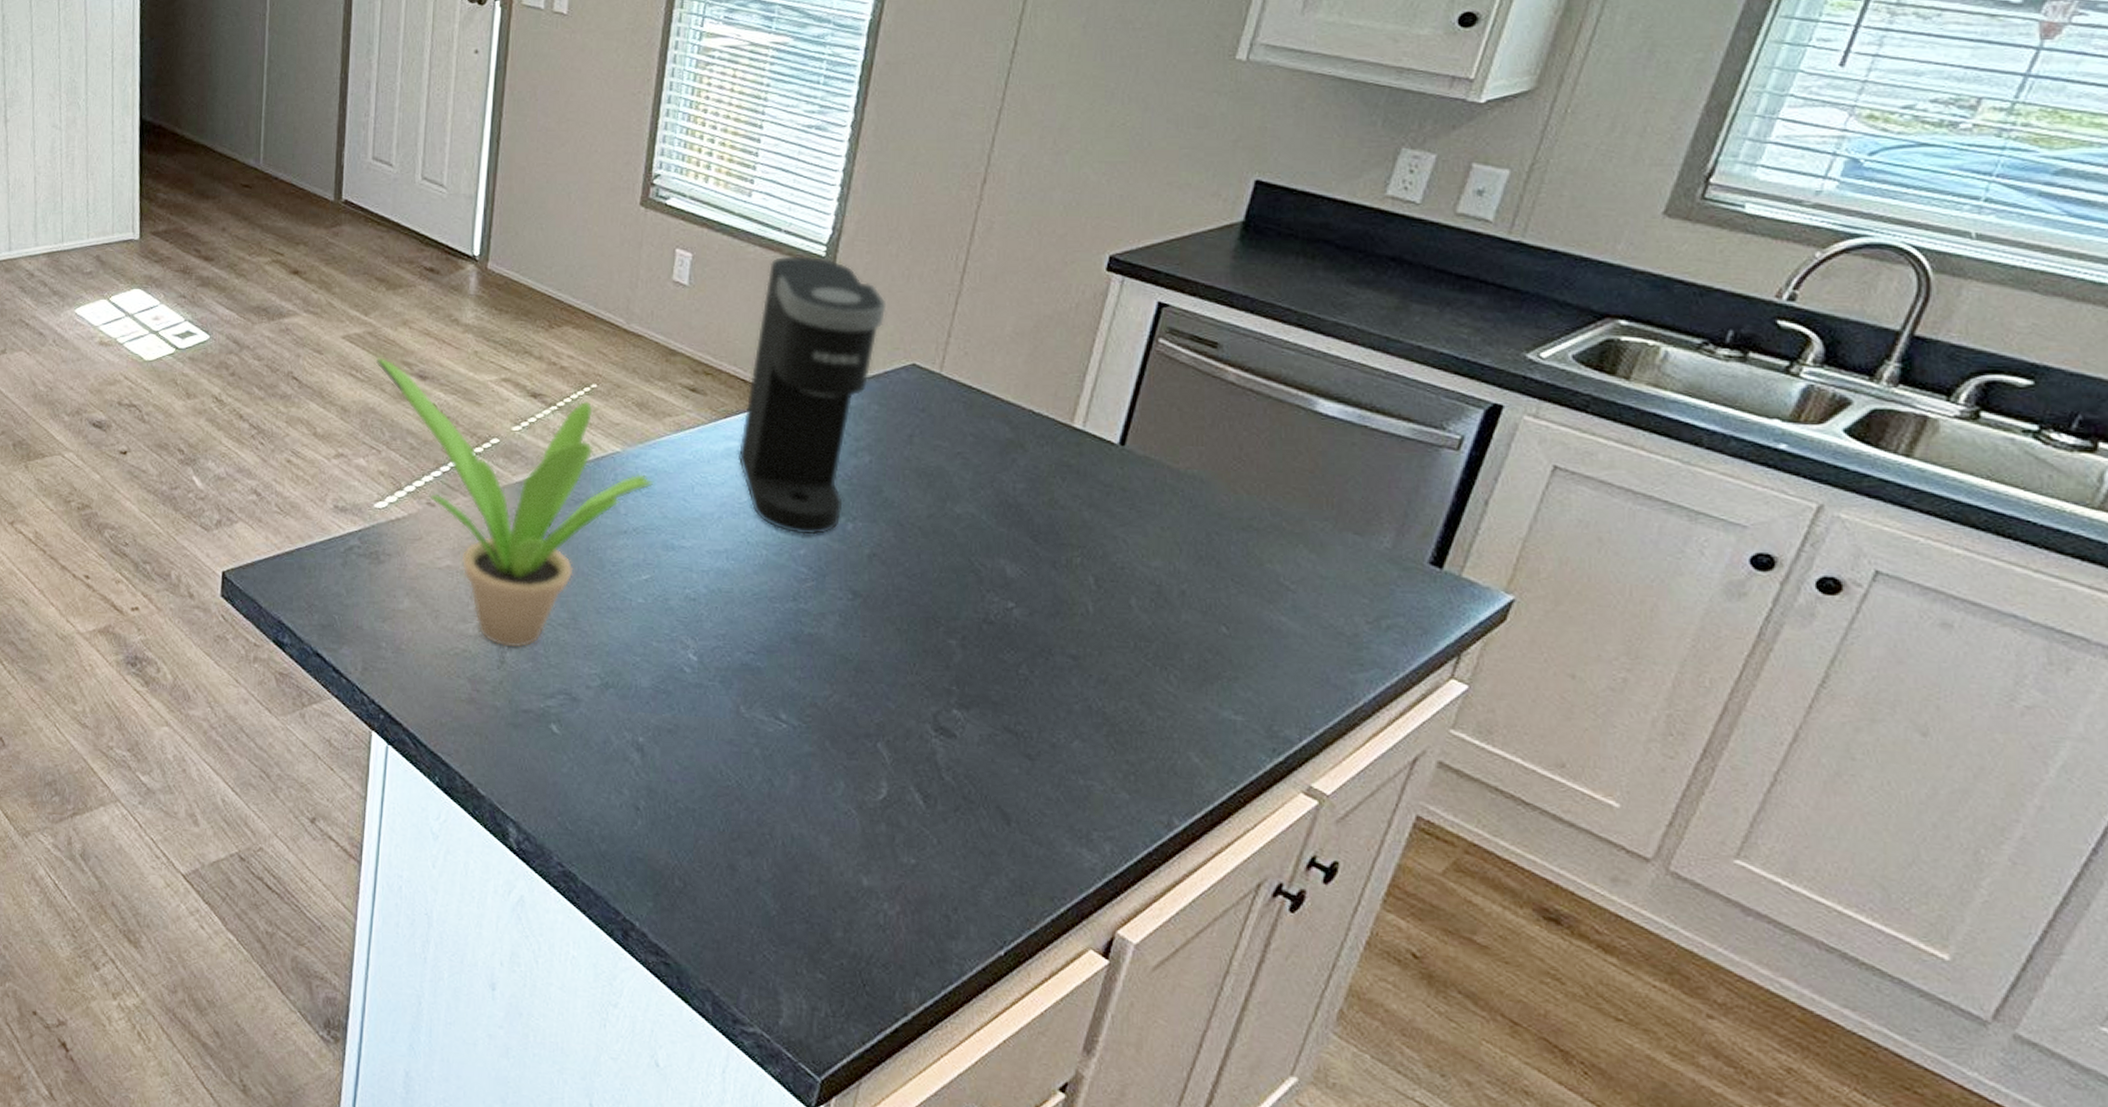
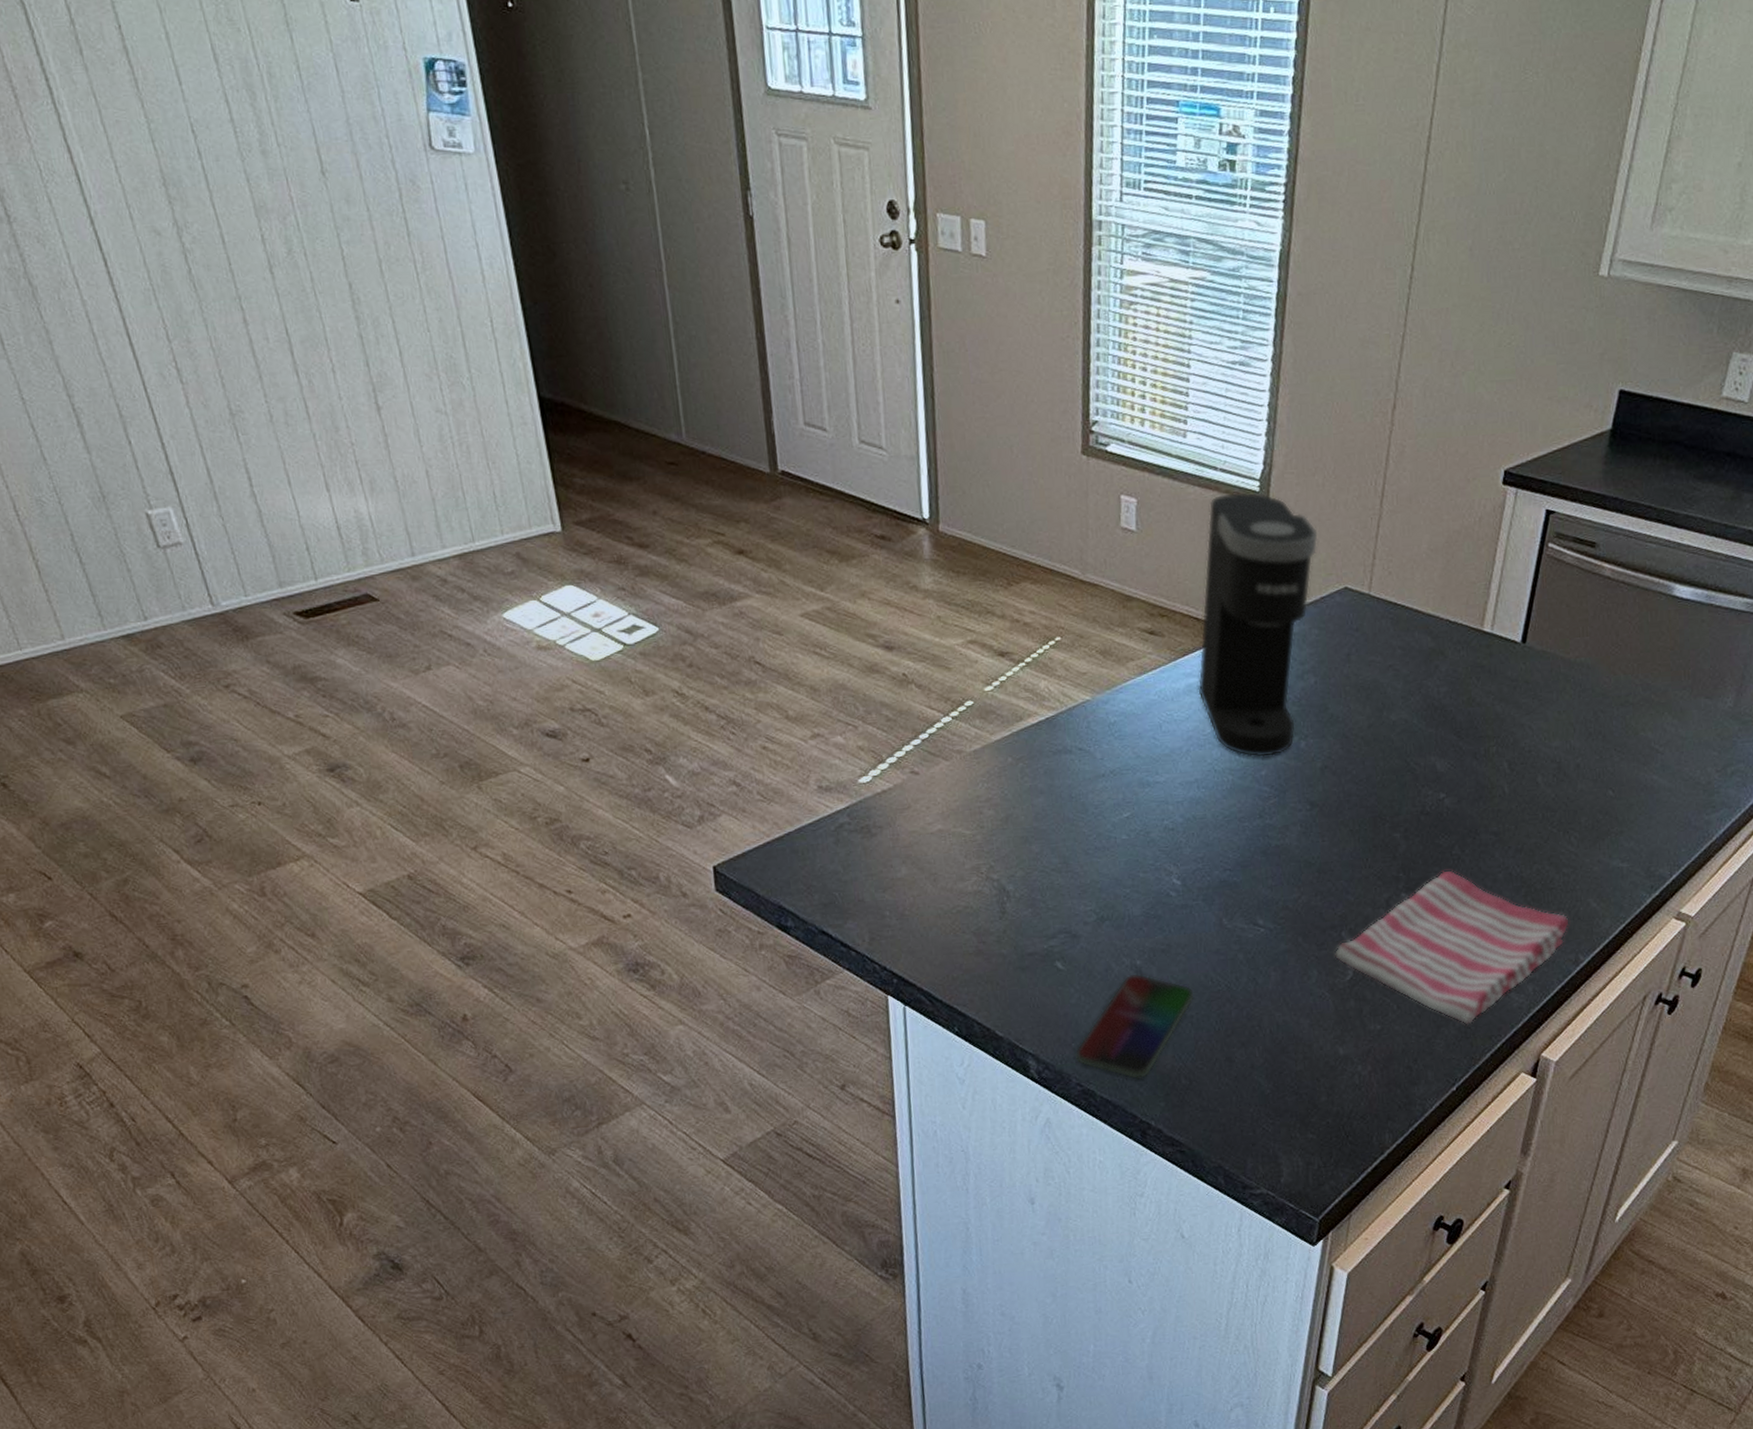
potted plant: present [375,357,654,648] -> none [838,632,1125,898]
smartphone: none [559,751,699,871] -> present [1074,973,1194,1080]
dish towel: none [867,691,1162,879] -> present [1335,870,1569,1025]

